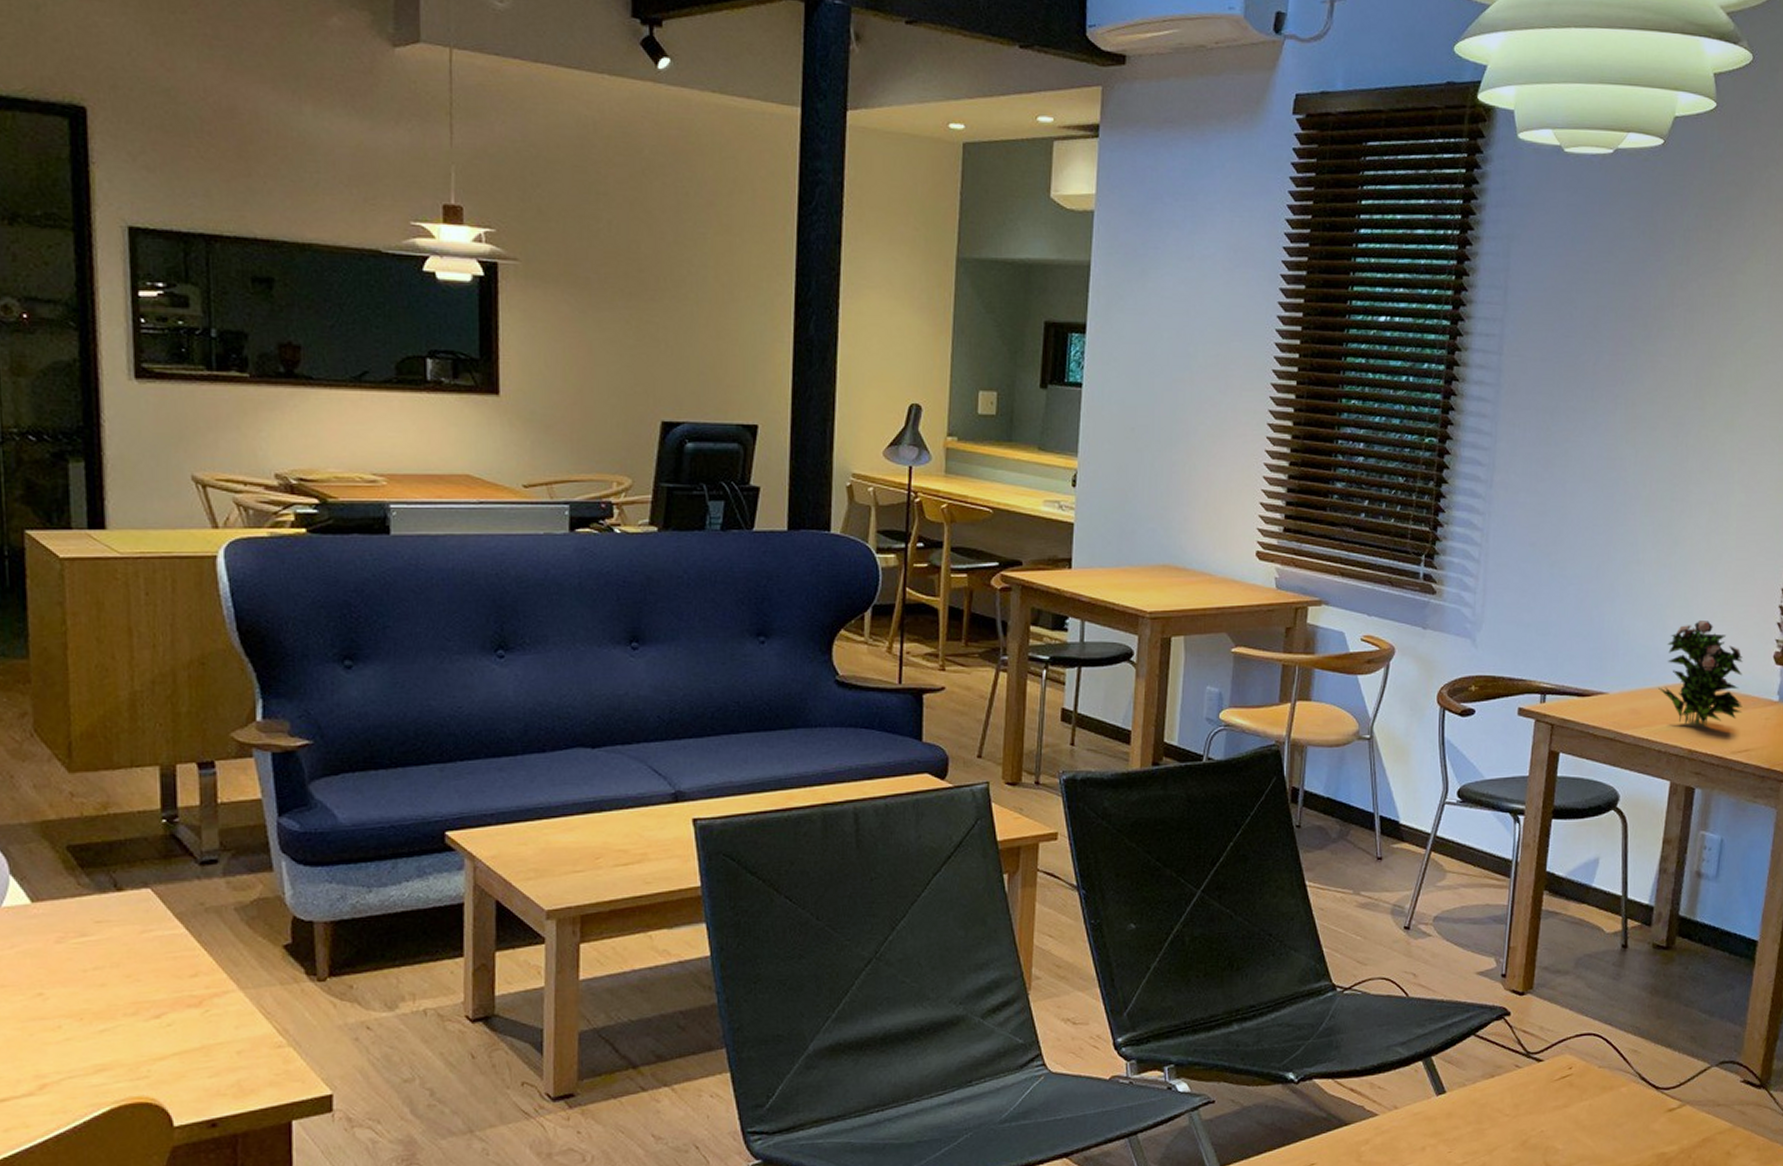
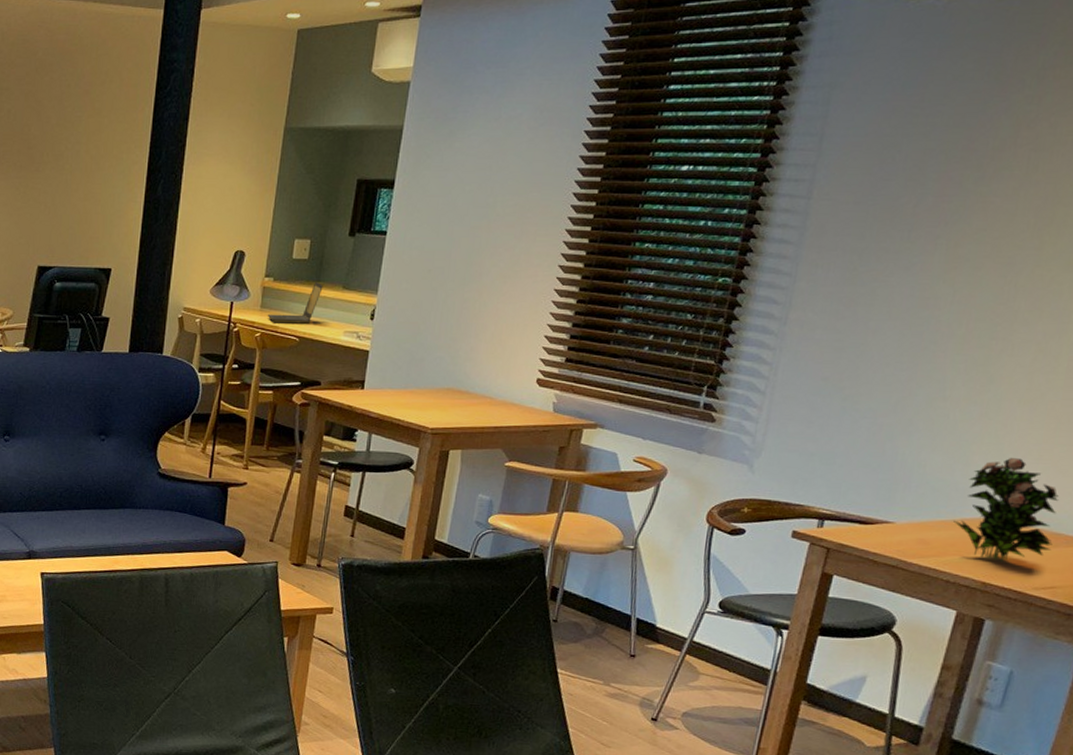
laptop computer: none [953,441,1016,492] -> present [267,281,323,324]

